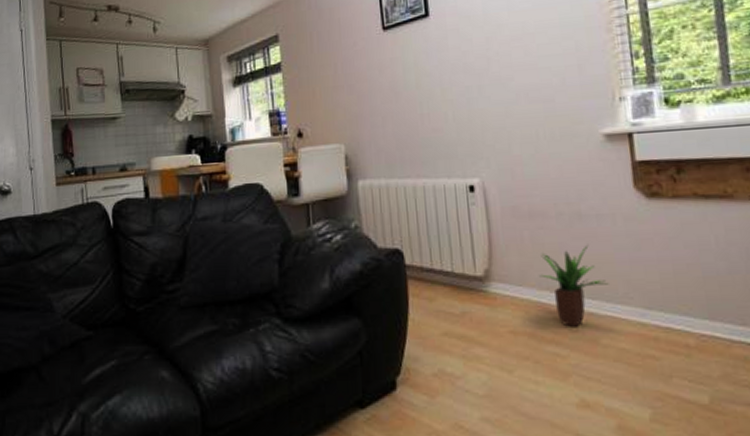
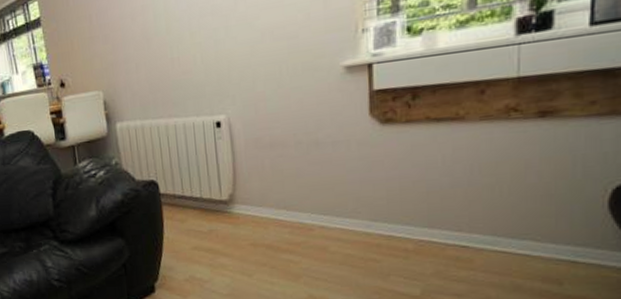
potted plant: present [539,245,609,327] -> none [278,169,340,238]

